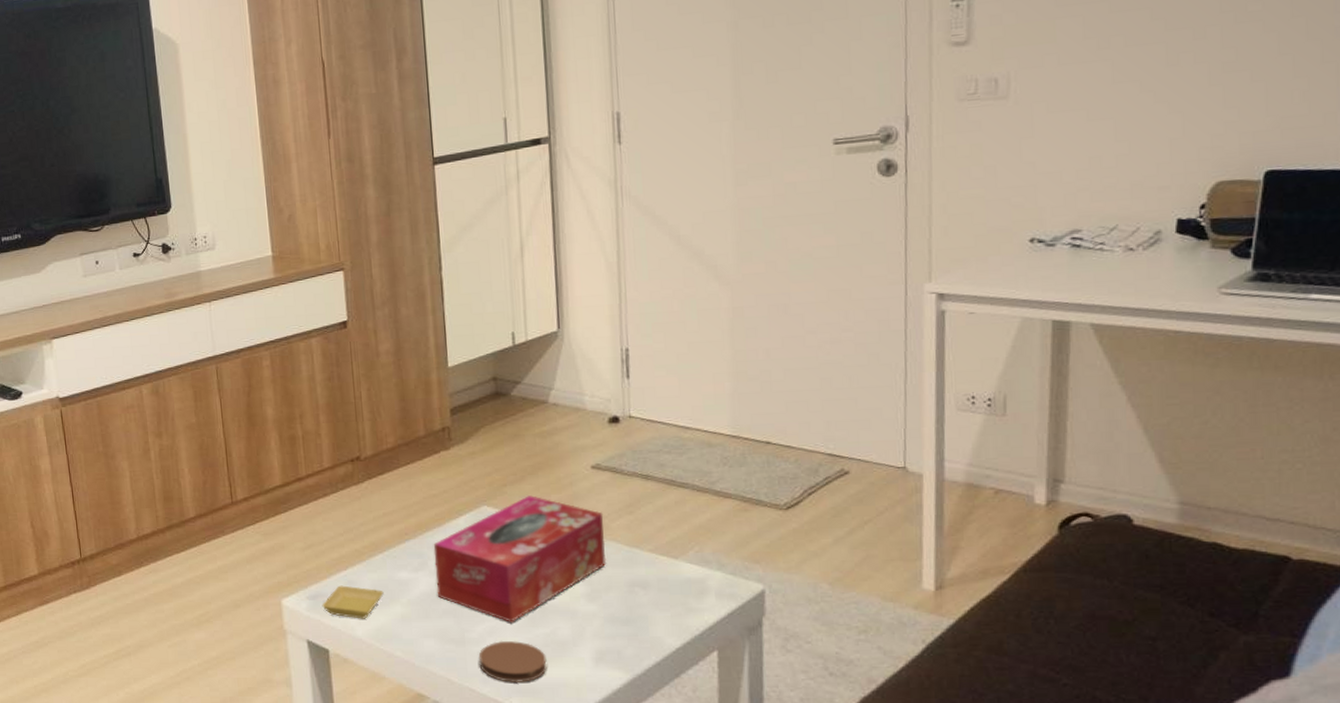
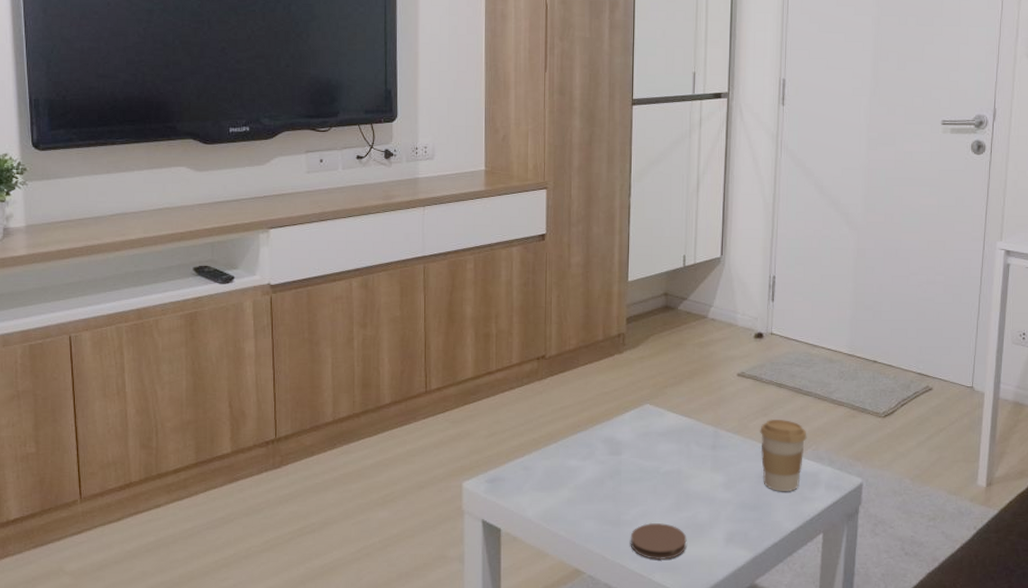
saucer: present [321,585,384,619] -> none [498,471,554,502]
tissue box: present [433,495,607,622] -> none [600,397,744,507]
coffee cup: none [625,517,687,603] -> present [760,418,807,492]

